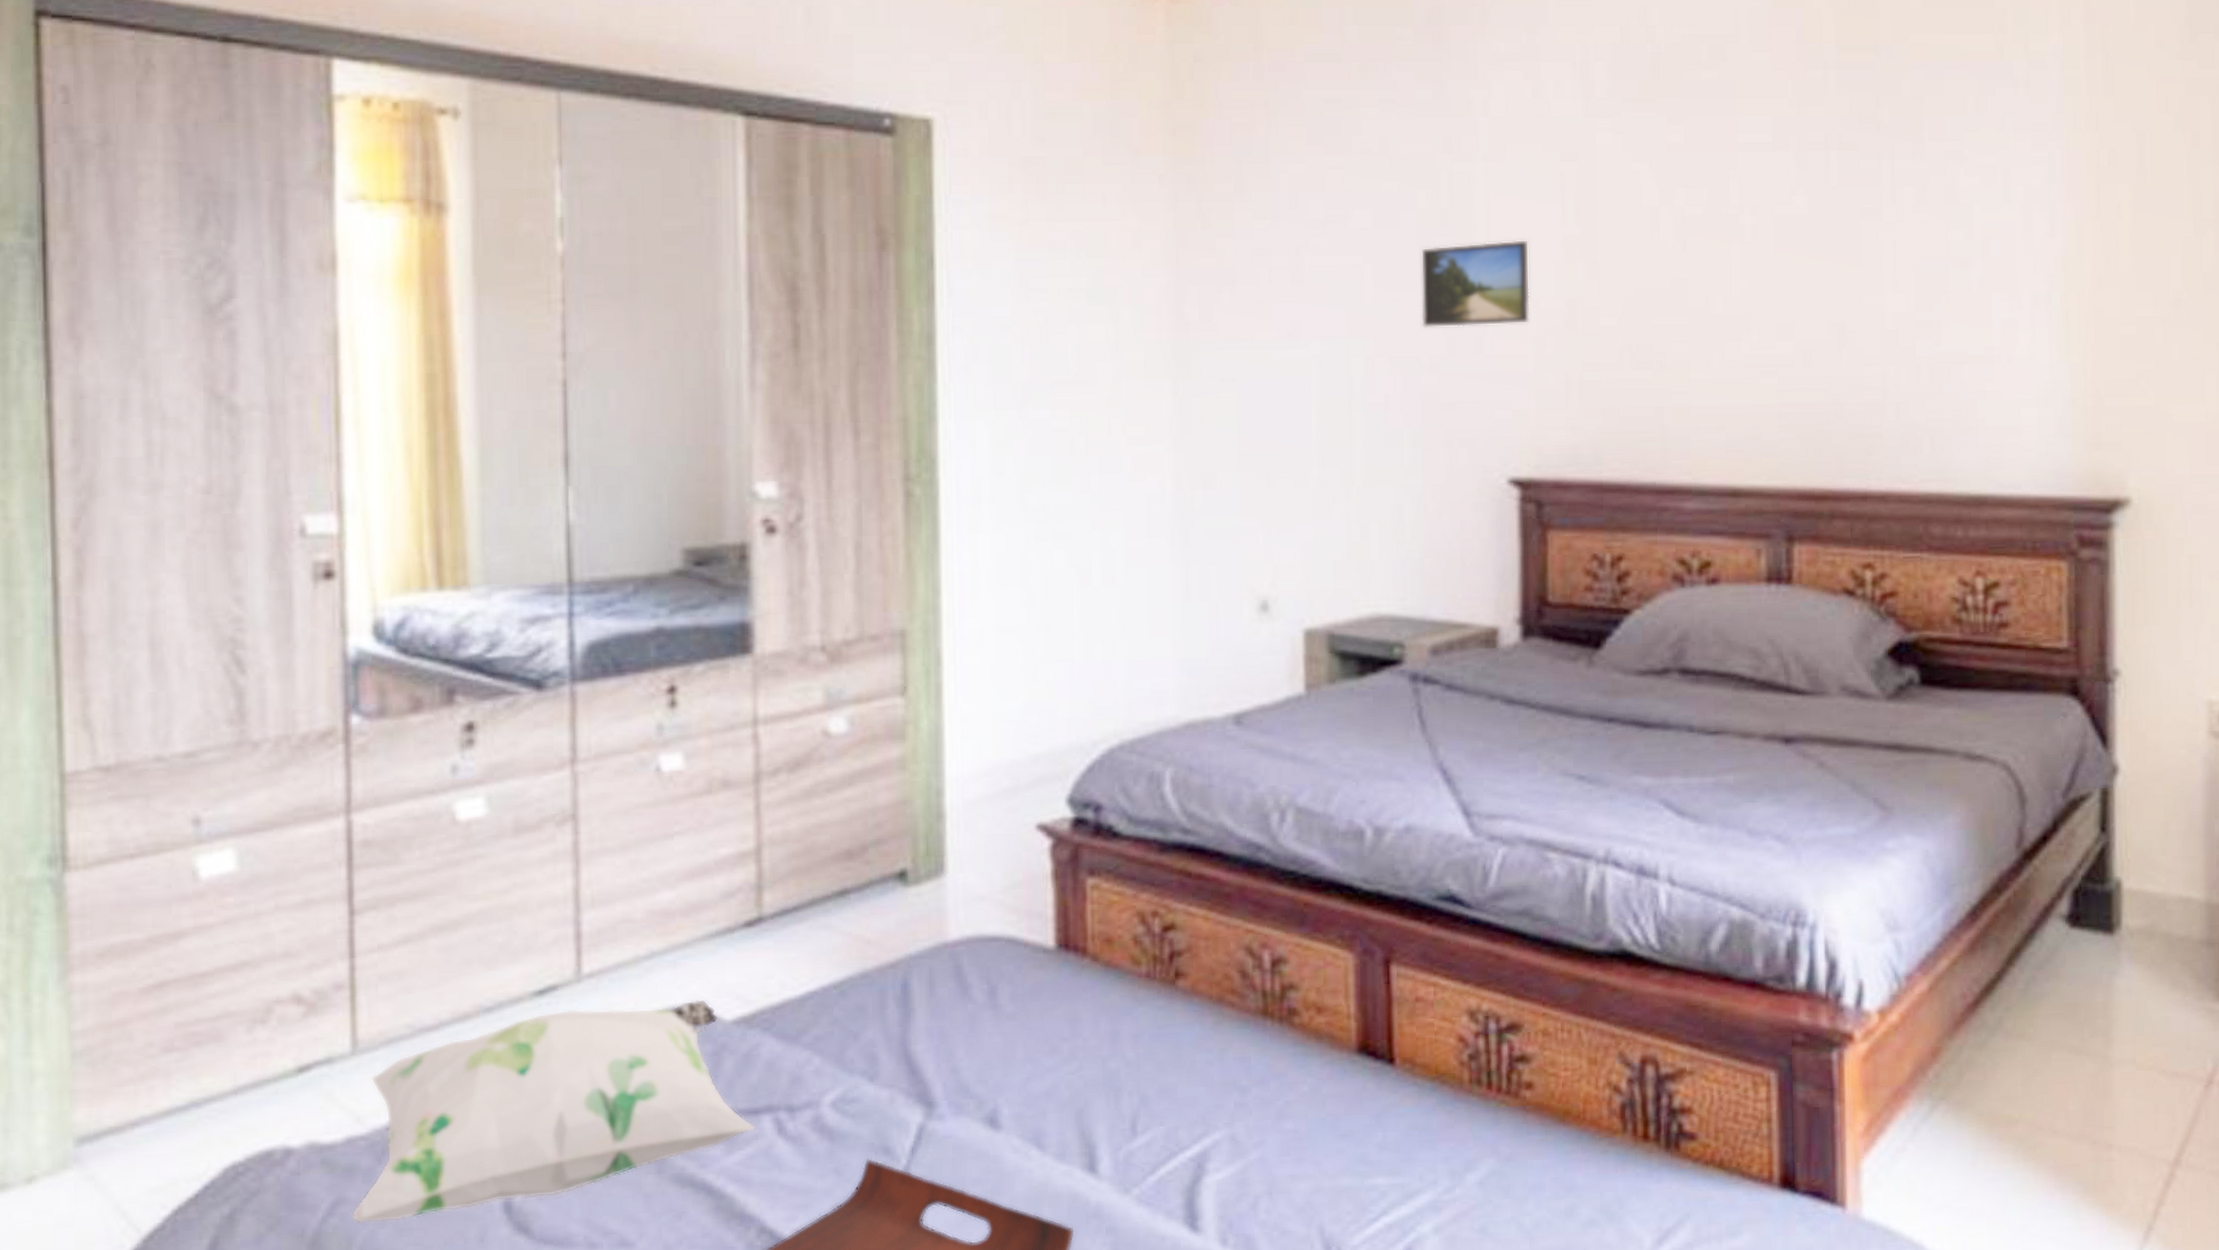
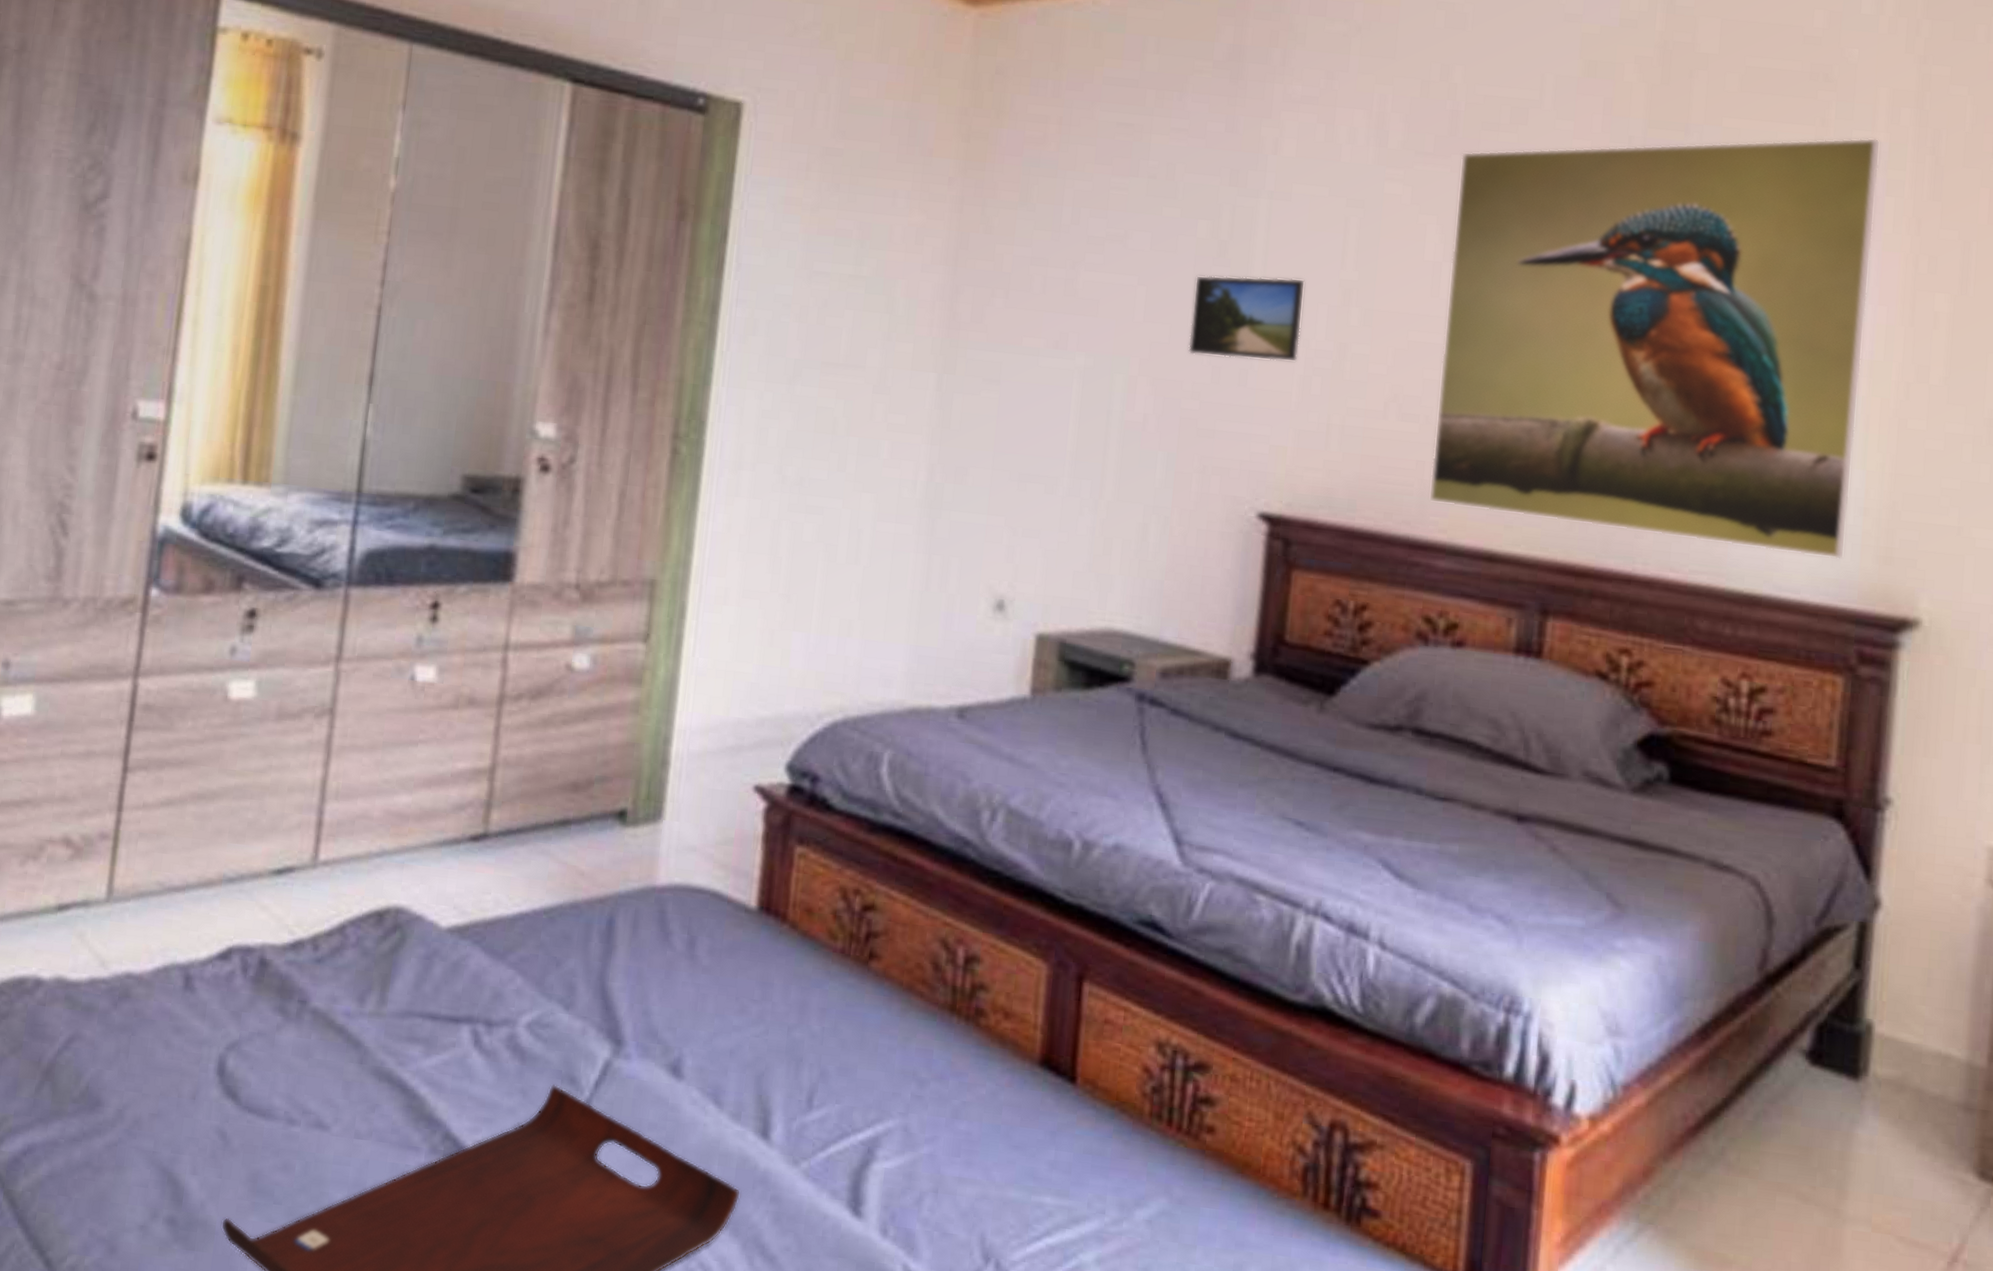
decorative pillow: present [351,999,757,1224] -> none [83,891,456,1068]
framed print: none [1666,39,2058,451] -> present [1428,137,1881,559]

